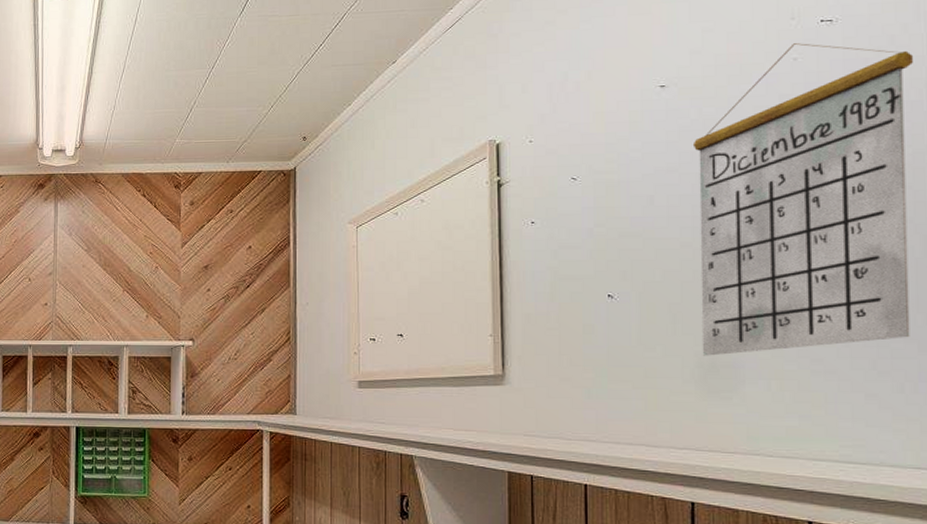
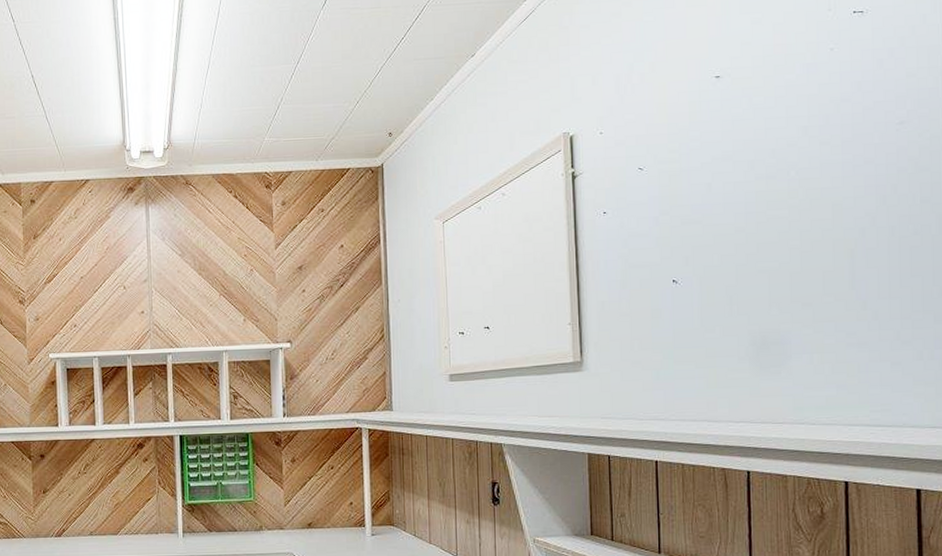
calendar: present [692,43,913,356] -> none [744,34,930,334]

